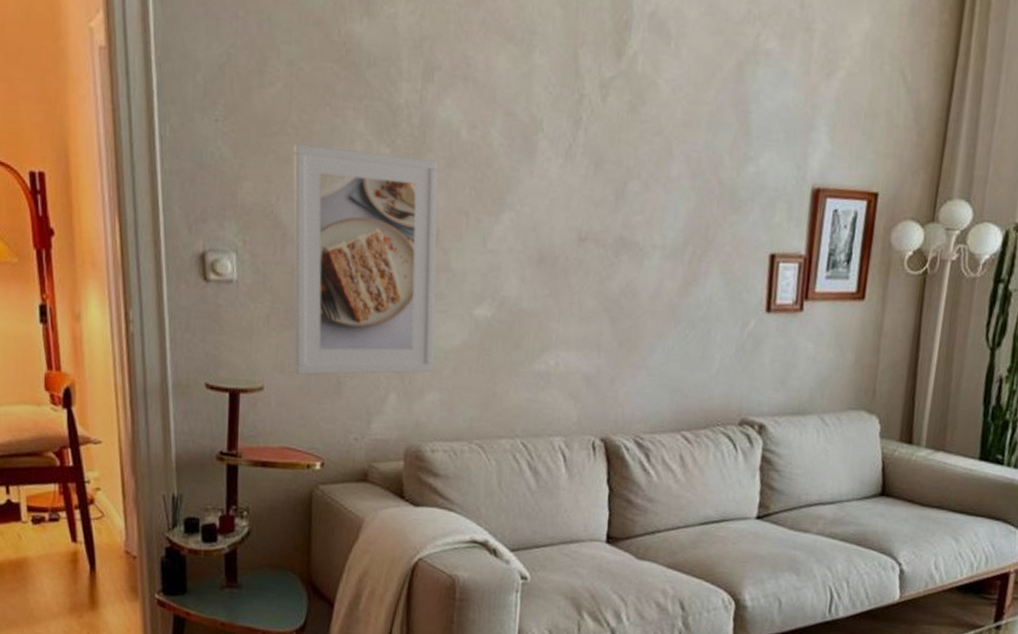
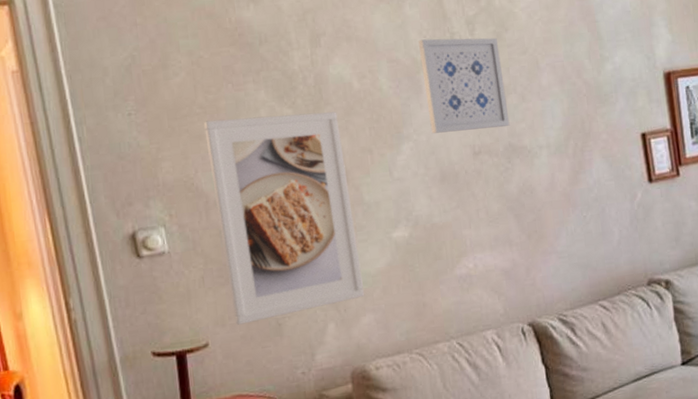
wall art: none [537,95,632,215] -> present [417,37,510,134]

